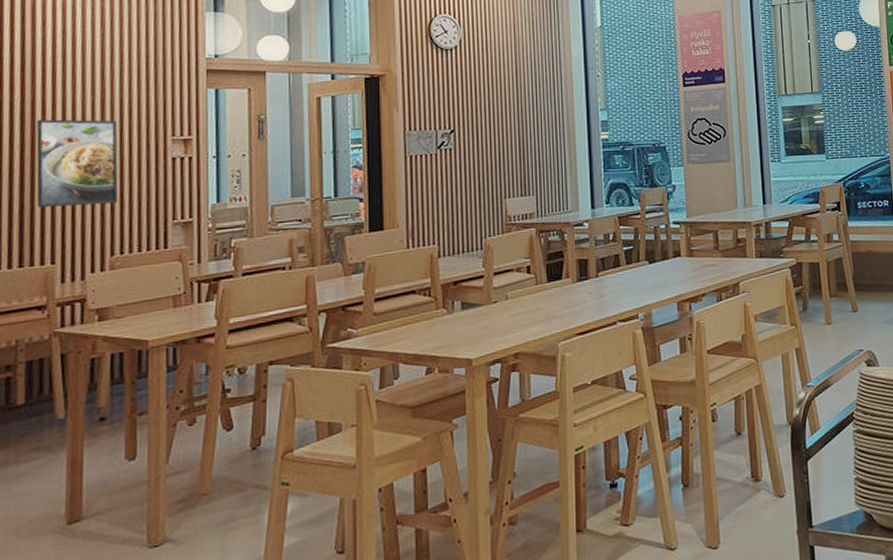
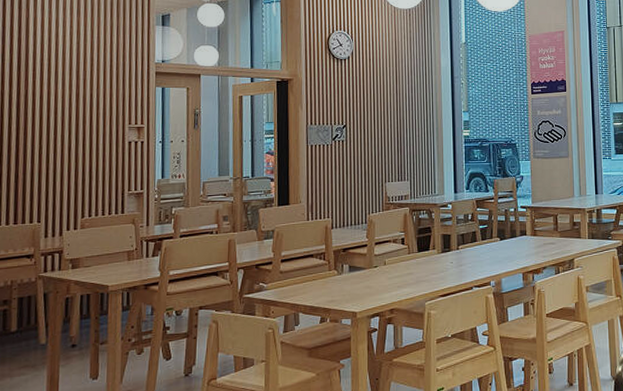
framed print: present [36,119,119,207] -> none [27,109,88,178]

